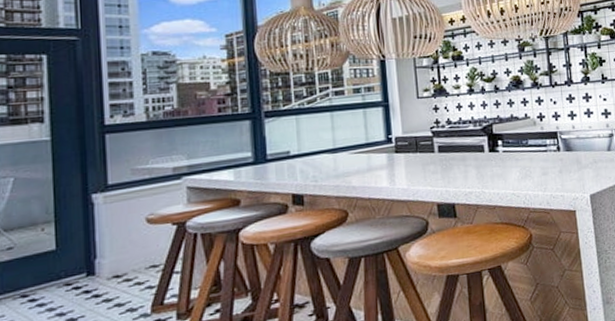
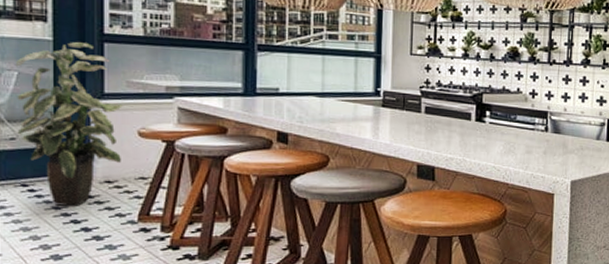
indoor plant: none [12,137,130,312] -> present [16,42,124,206]

